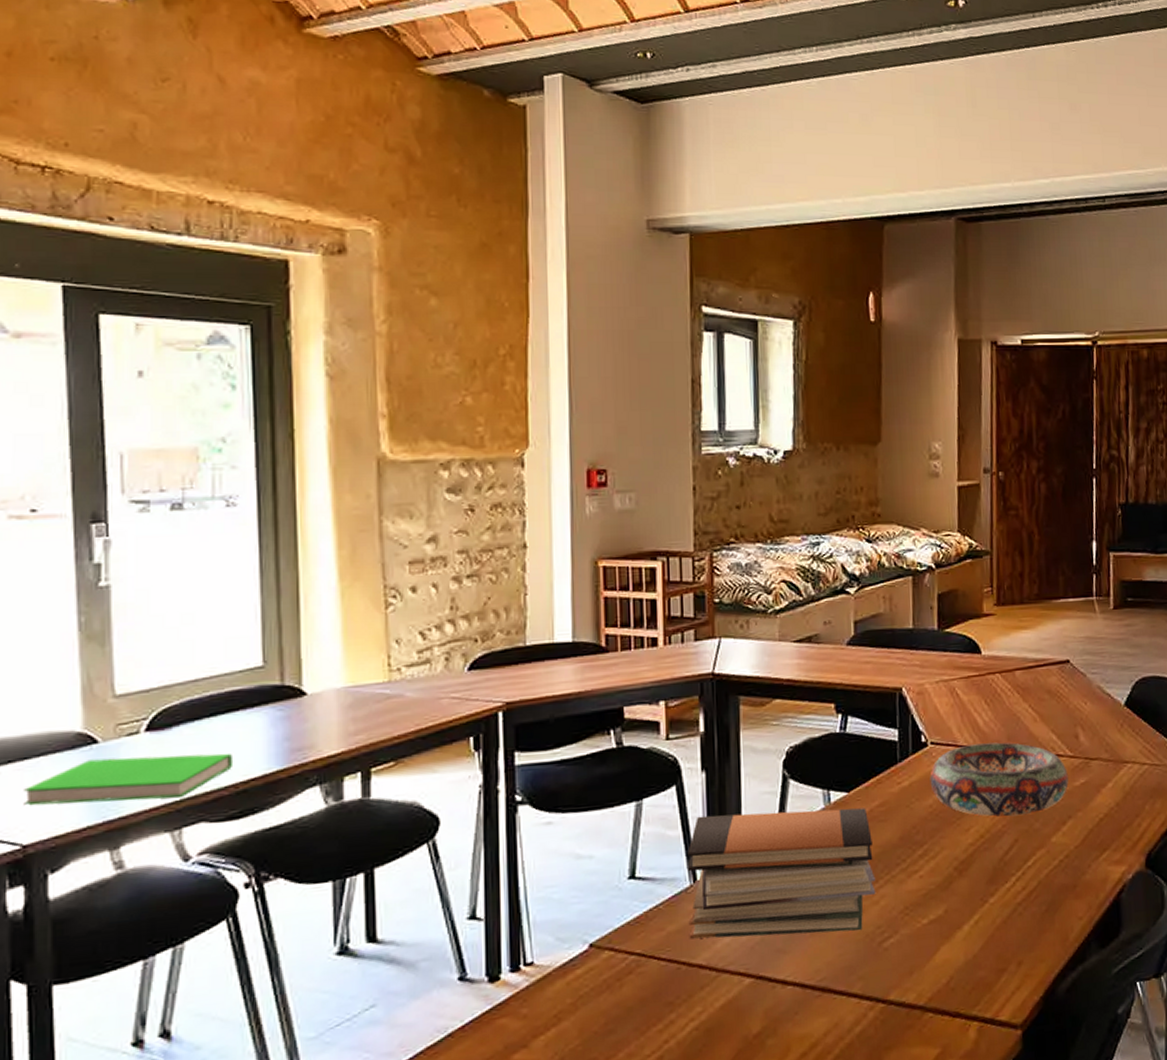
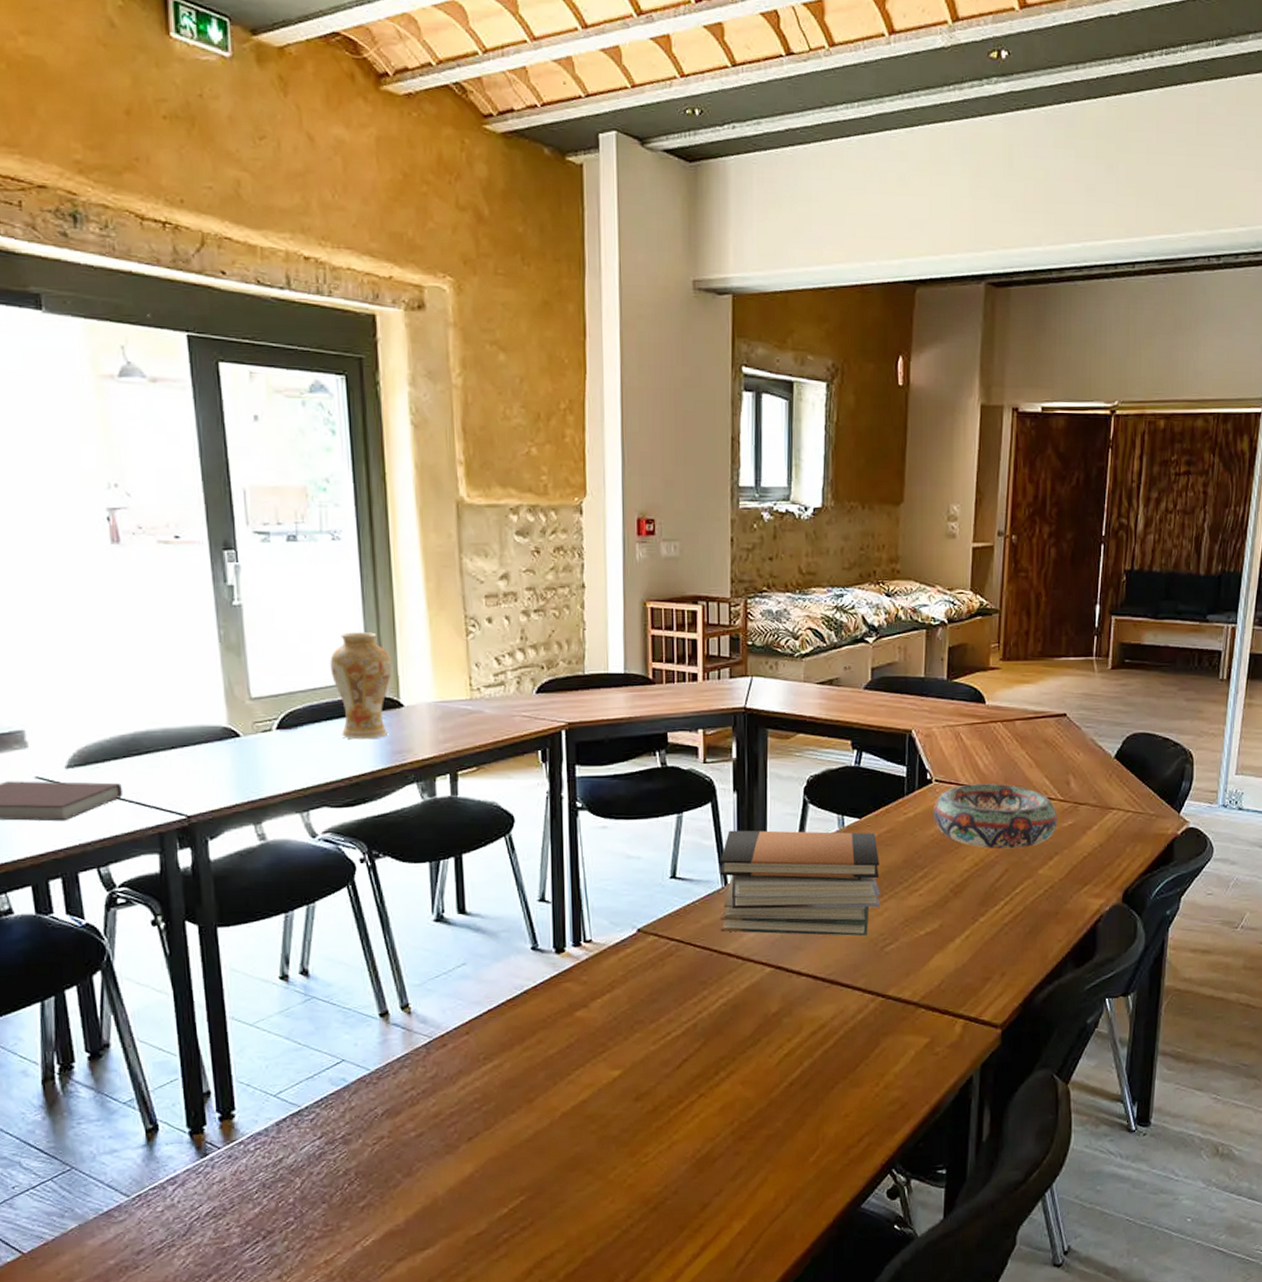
book: present [23,753,234,806] -> none [185,750,348,786]
vase: none [217,610,294,738] -> present [330,632,392,740]

